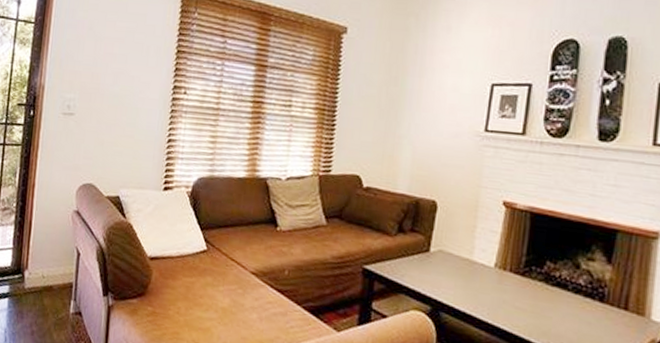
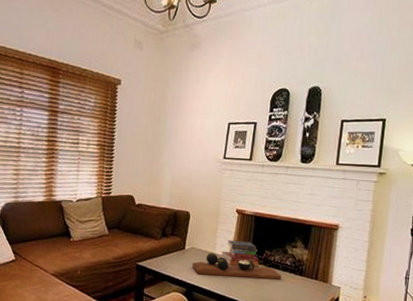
decorative tray: none [440,258,572,305] -> present [192,252,282,280]
books: none [481,244,537,284] -> present [221,240,259,267]

